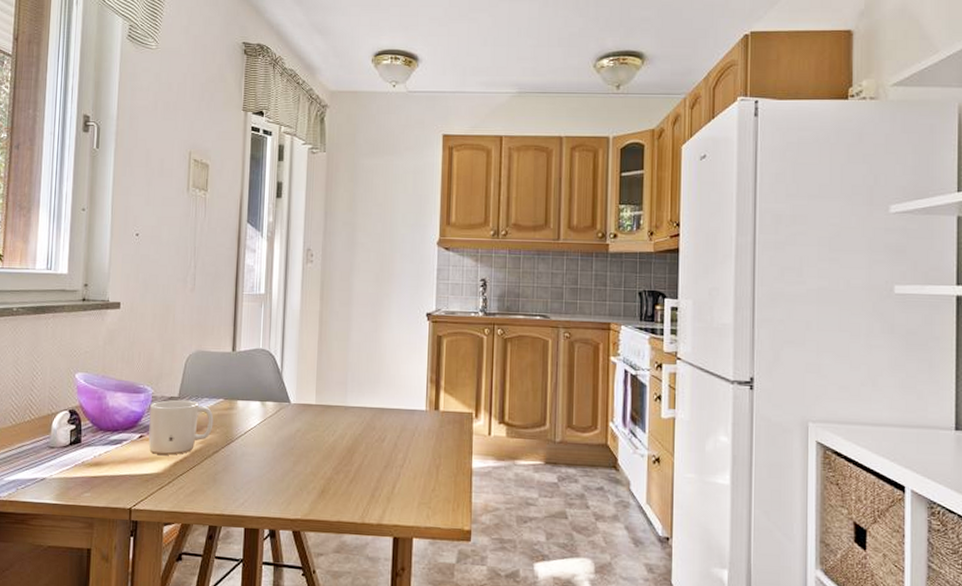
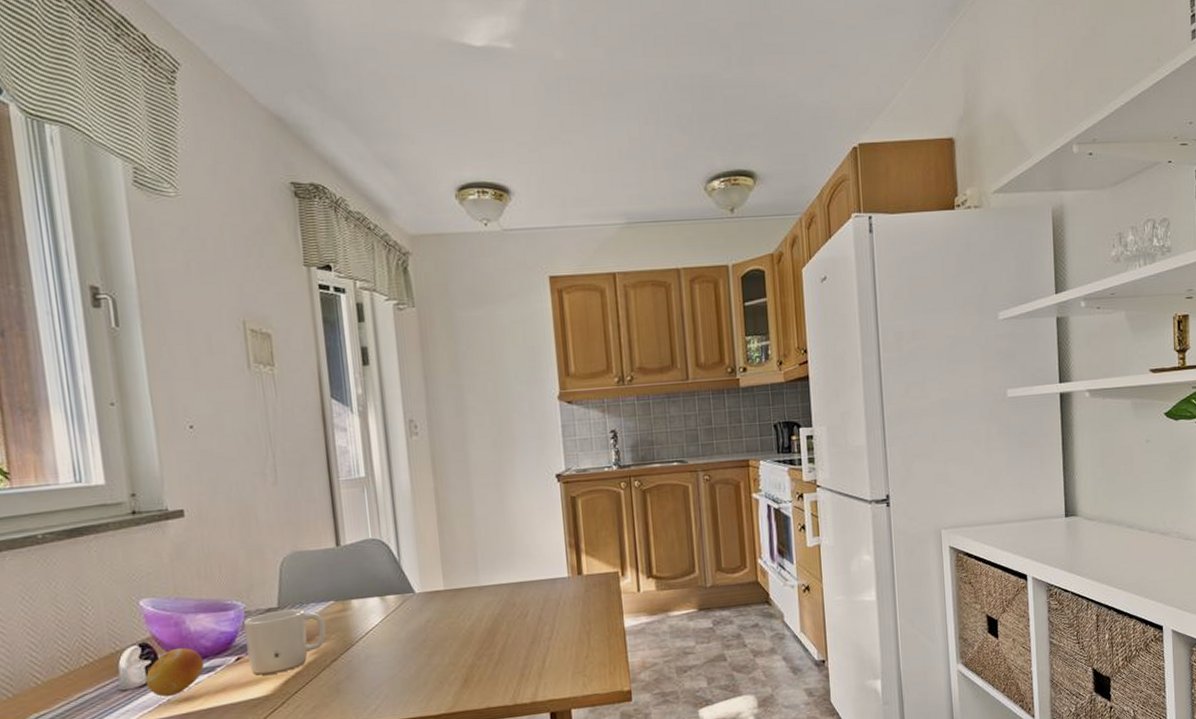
fruit: none [69,418,115,460] -> present [145,647,205,698]

